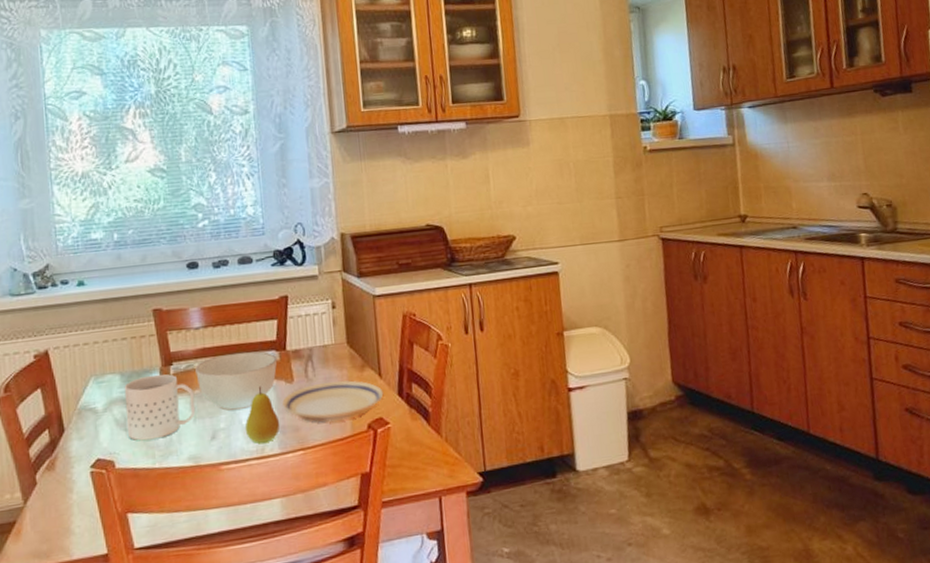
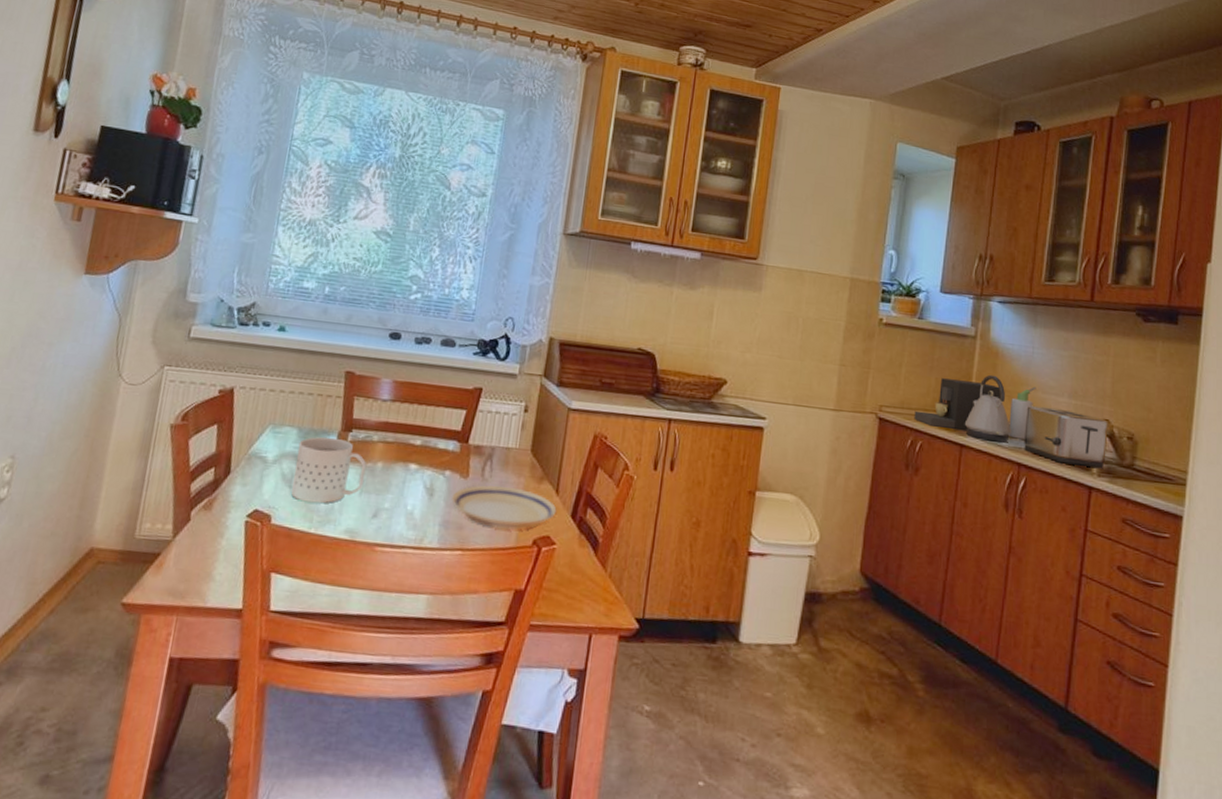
bowl: present [195,351,278,411] -> none [372,433,458,494]
fruit: present [244,386,280,443] -> none [408,473,445,534]
coffee maker: none [692,184,768,235] -> present [914,378,1001,431]
kettle: none [739,175,783,238] -> present [964,374,1011,444]
bottle: none [777,178,798,230] -> present [1008,386,1036,440]
toaster: none [792,192,871,243] -> present [1024,405,1108,468]

